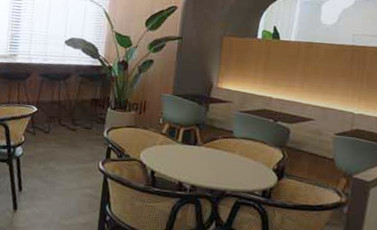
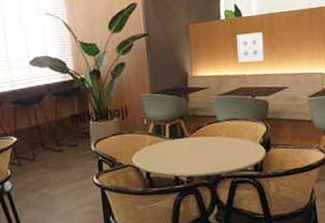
wall art: none [267,56,299,88] -> present [236,32,265,63]

